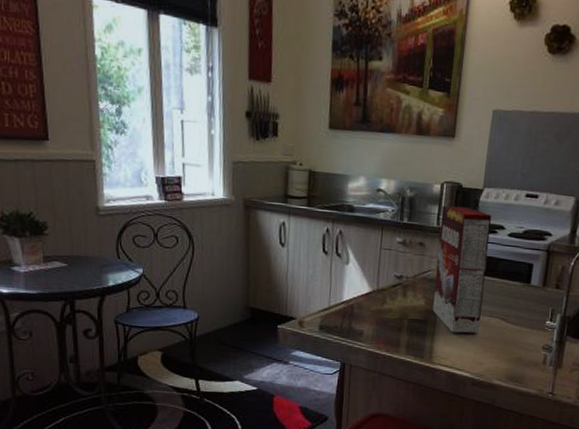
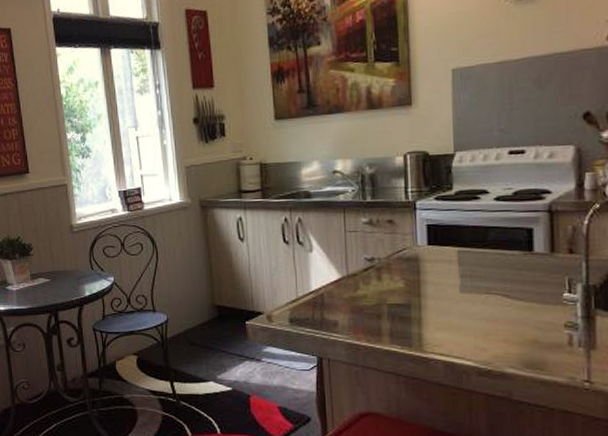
cereal box: present [433,205,492,334] -> none [409,175,476,316]

